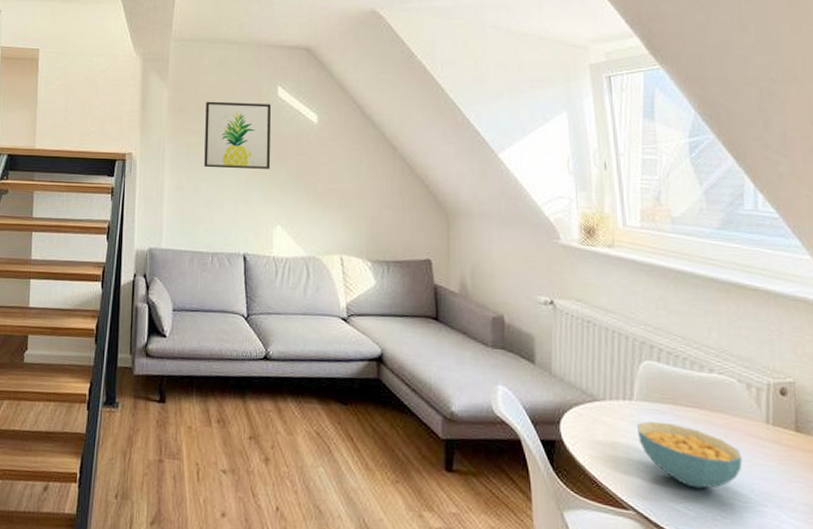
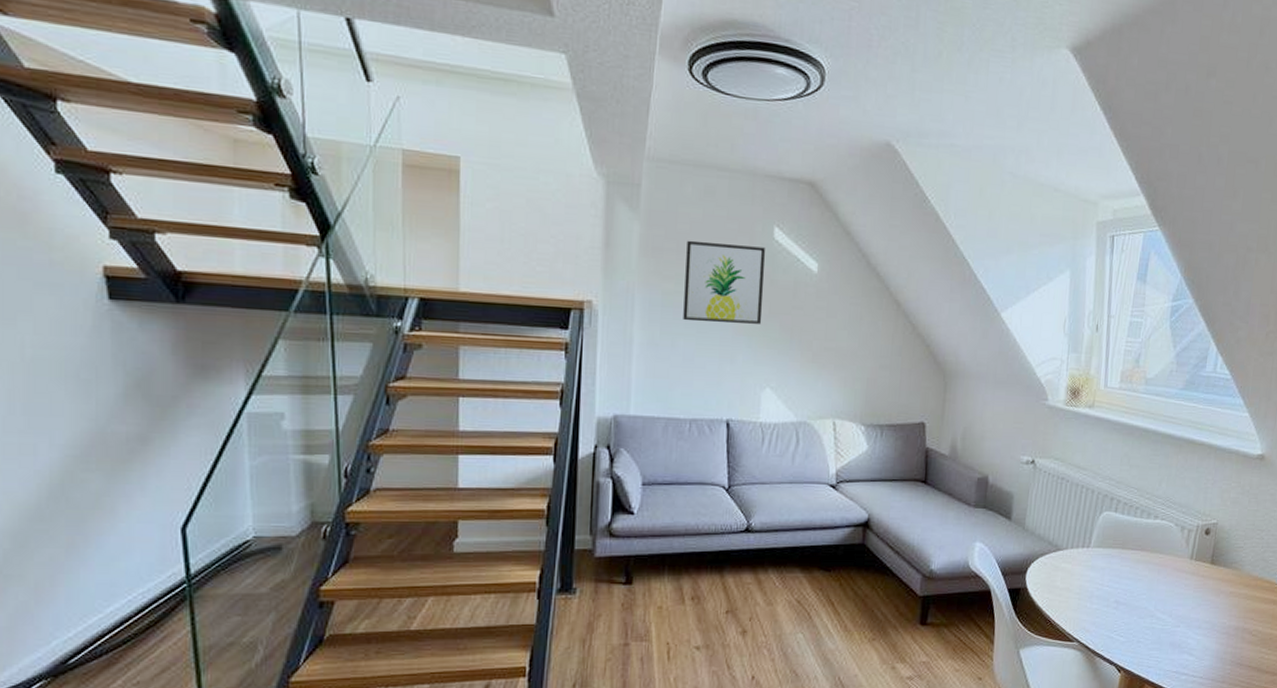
cereal bowl: present [636,421,743,489] -> none [1089,564,1168,618]

